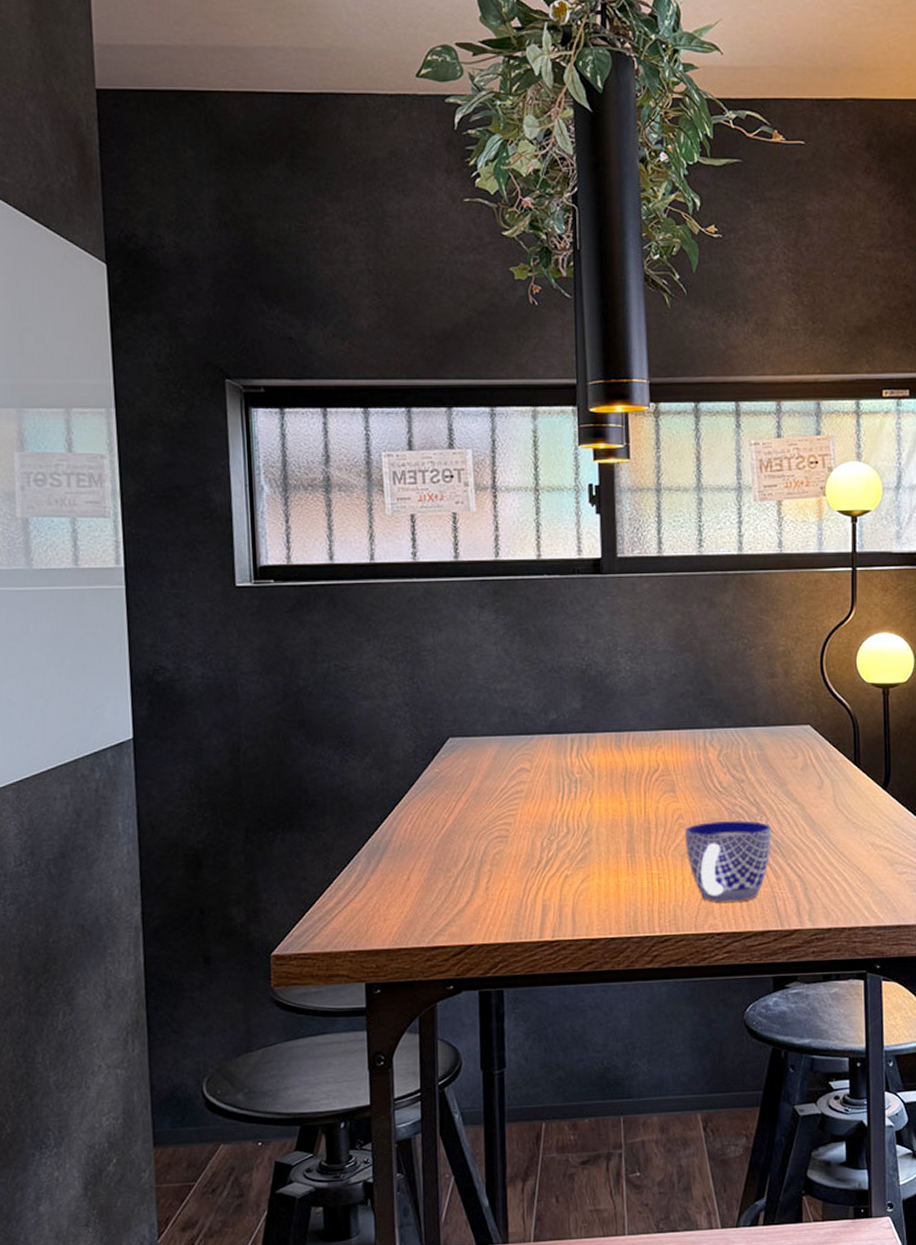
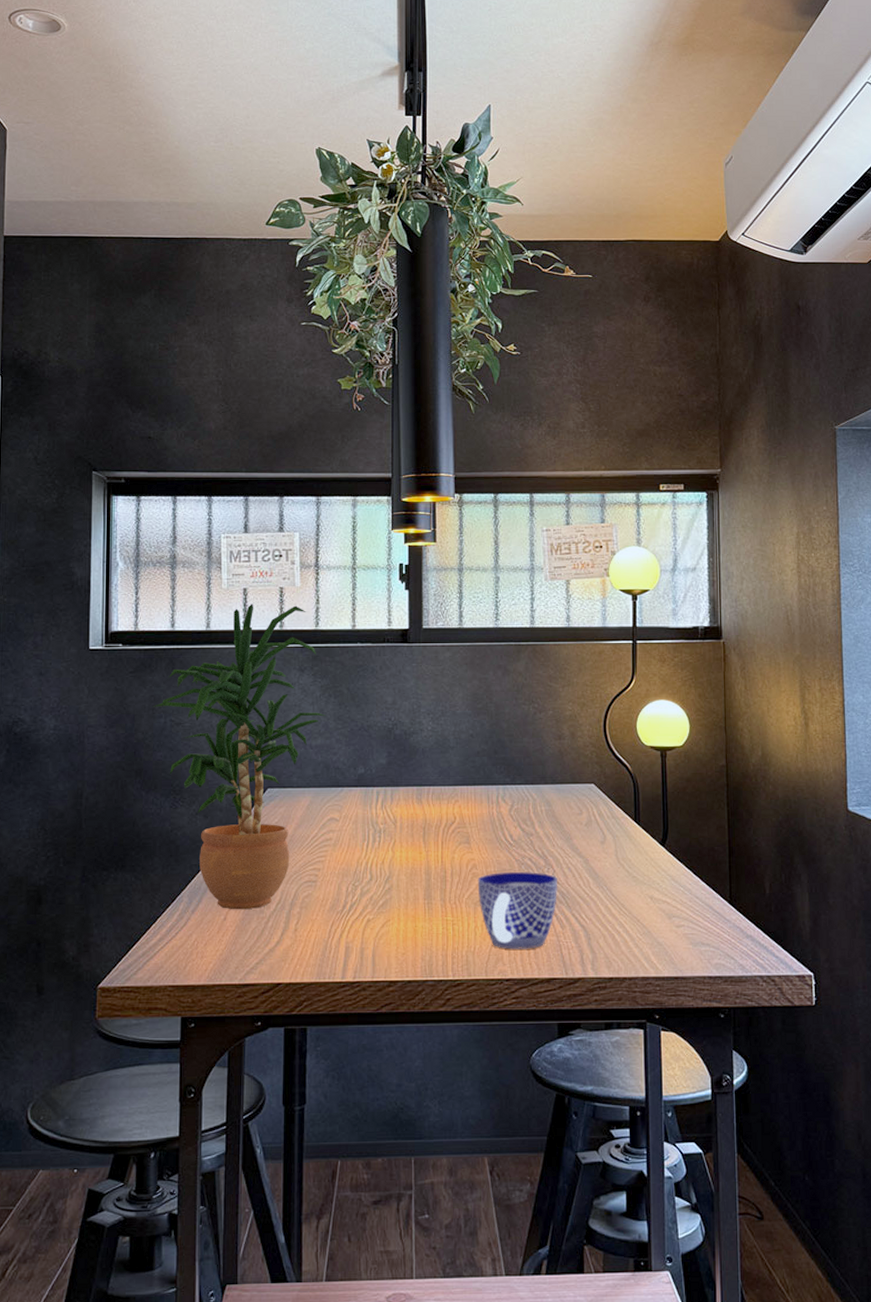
potted plant: none [313,532,512,869] -> present [152,603,326,910]

